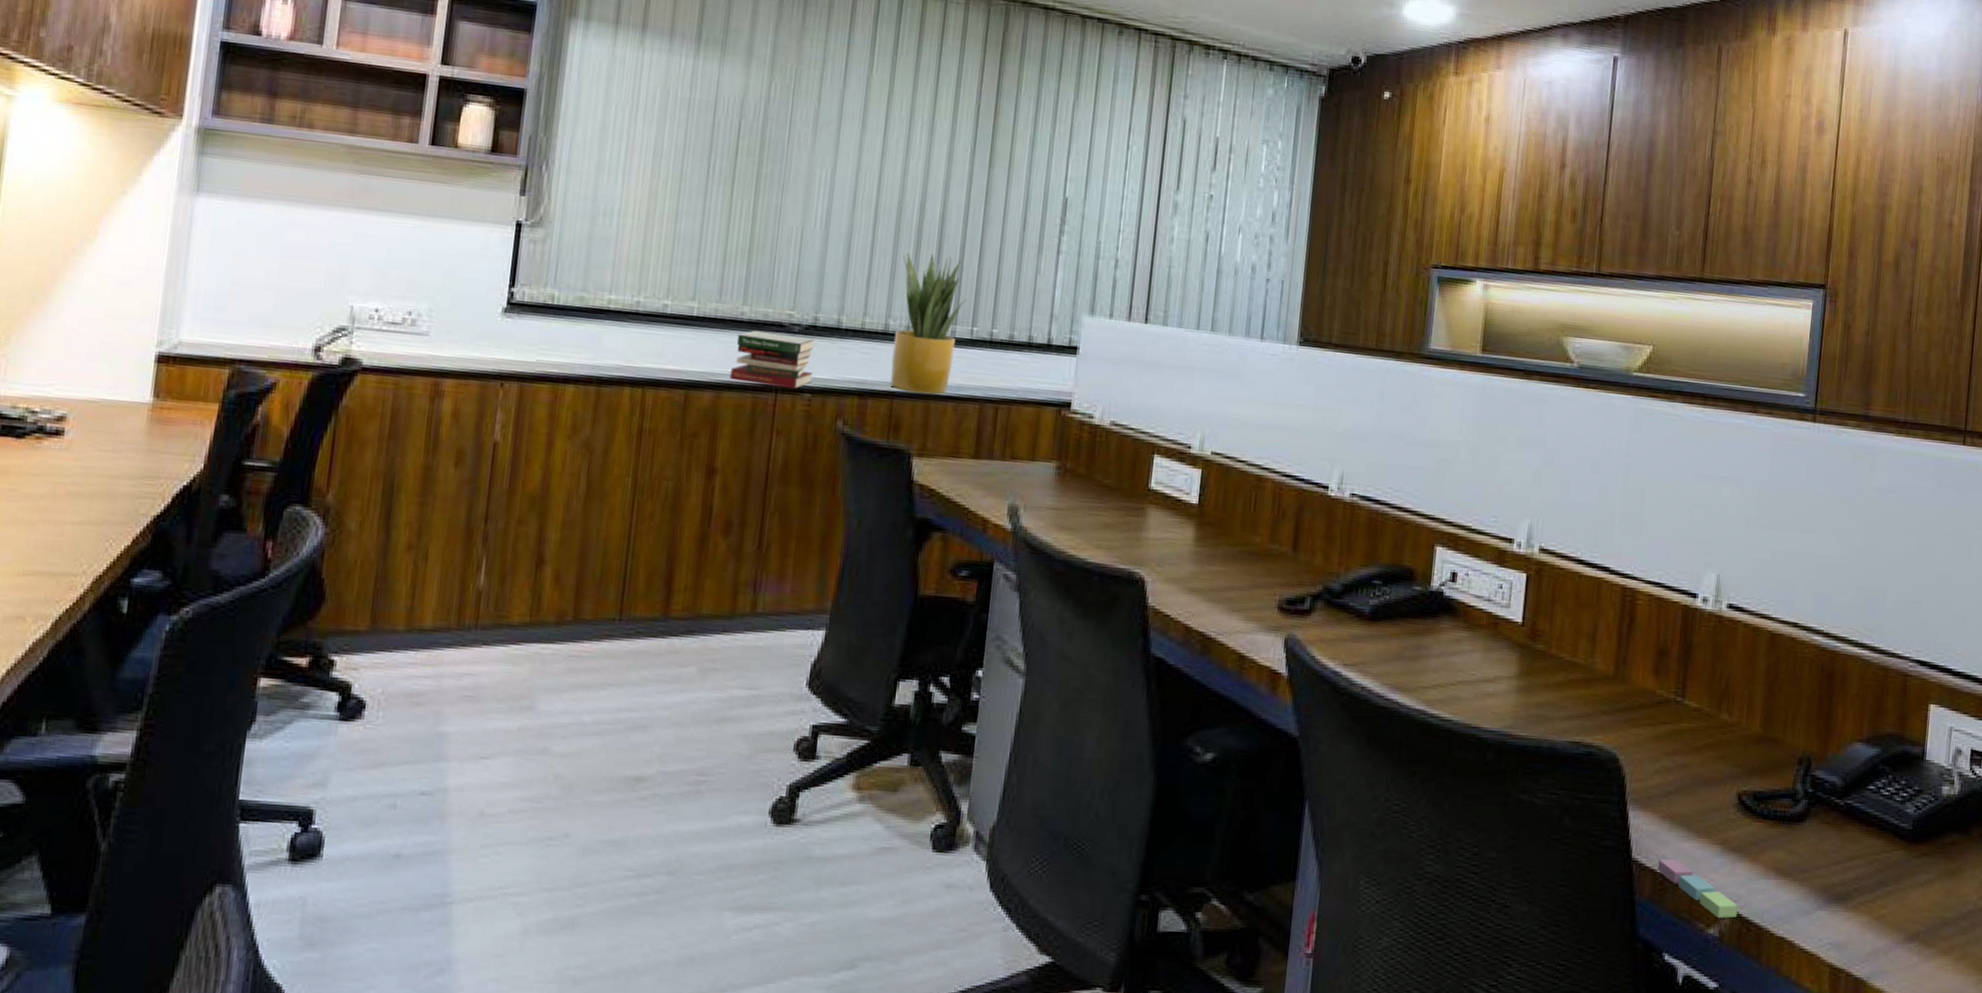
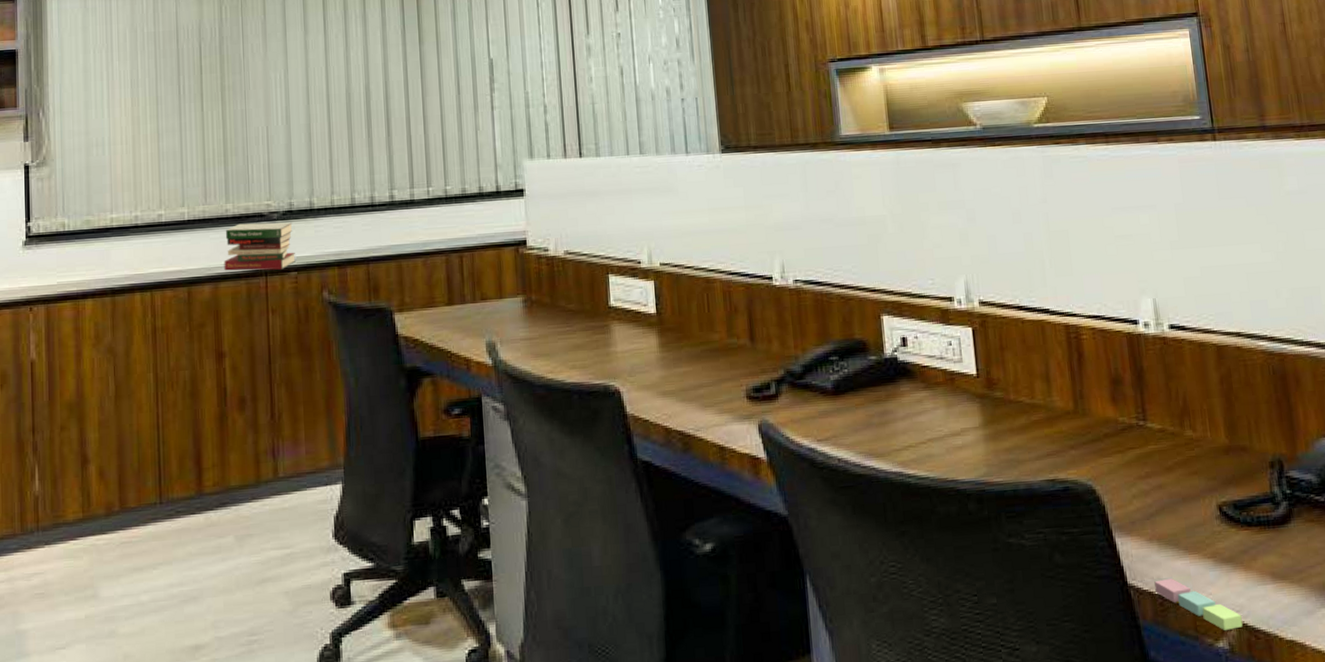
planter: present [890,253,966,395] -> none [357,128,419,256]

